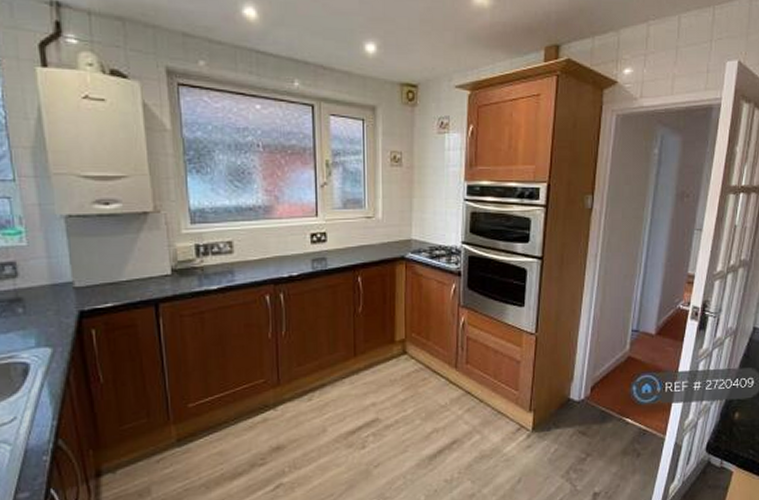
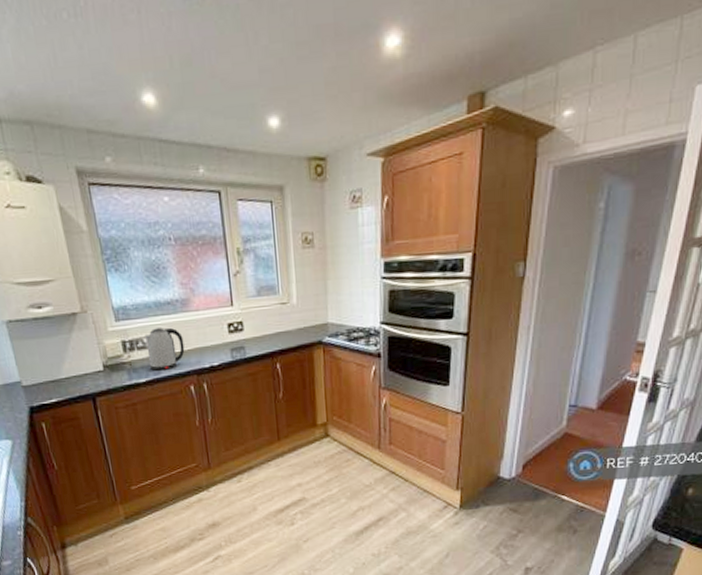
kettle: none [222,234,263,278] -> present [145,328,185,371]

